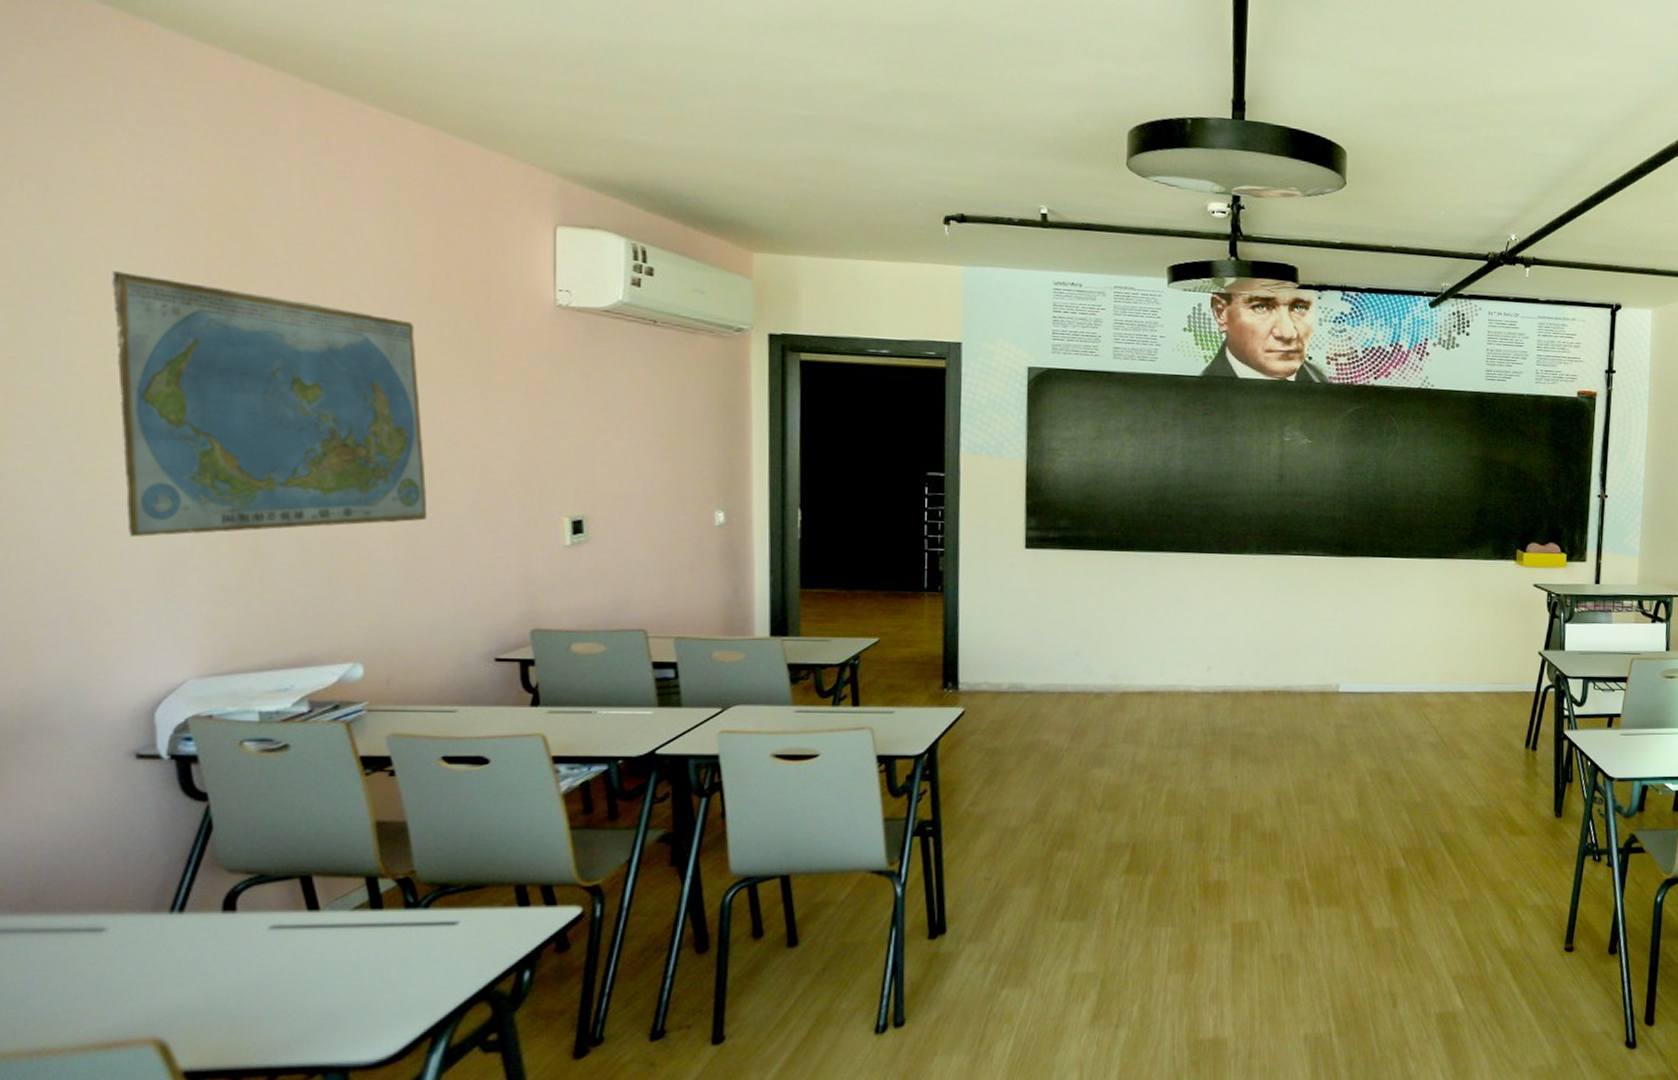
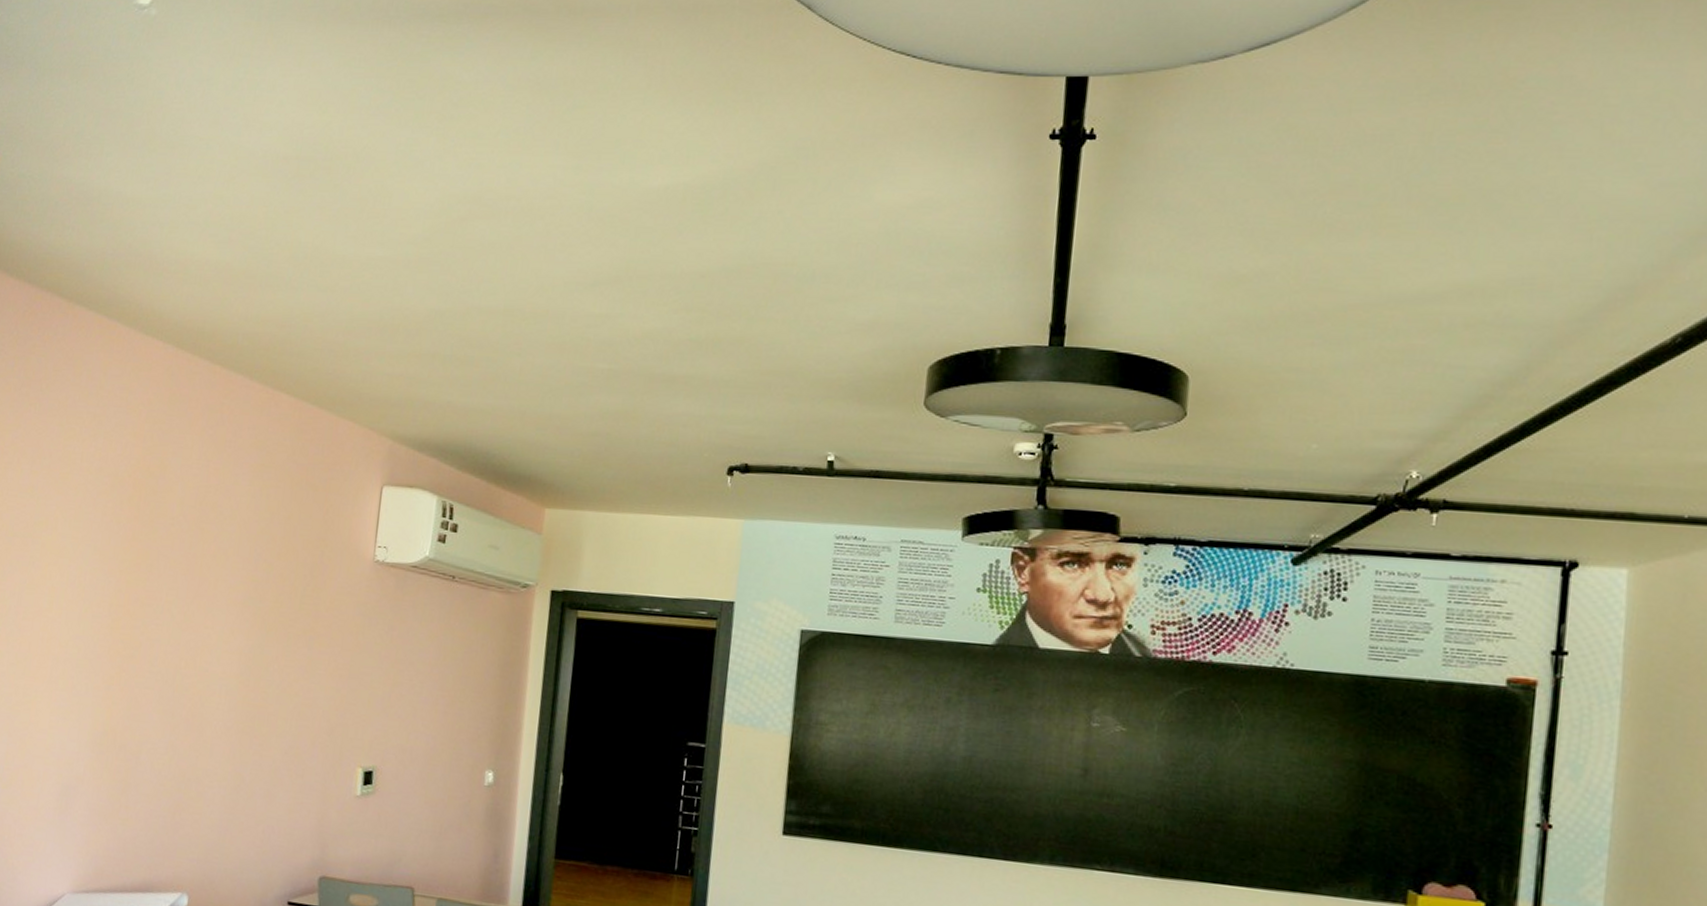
world map: present [112,271,428,538] -> none [44,531,264,763]

